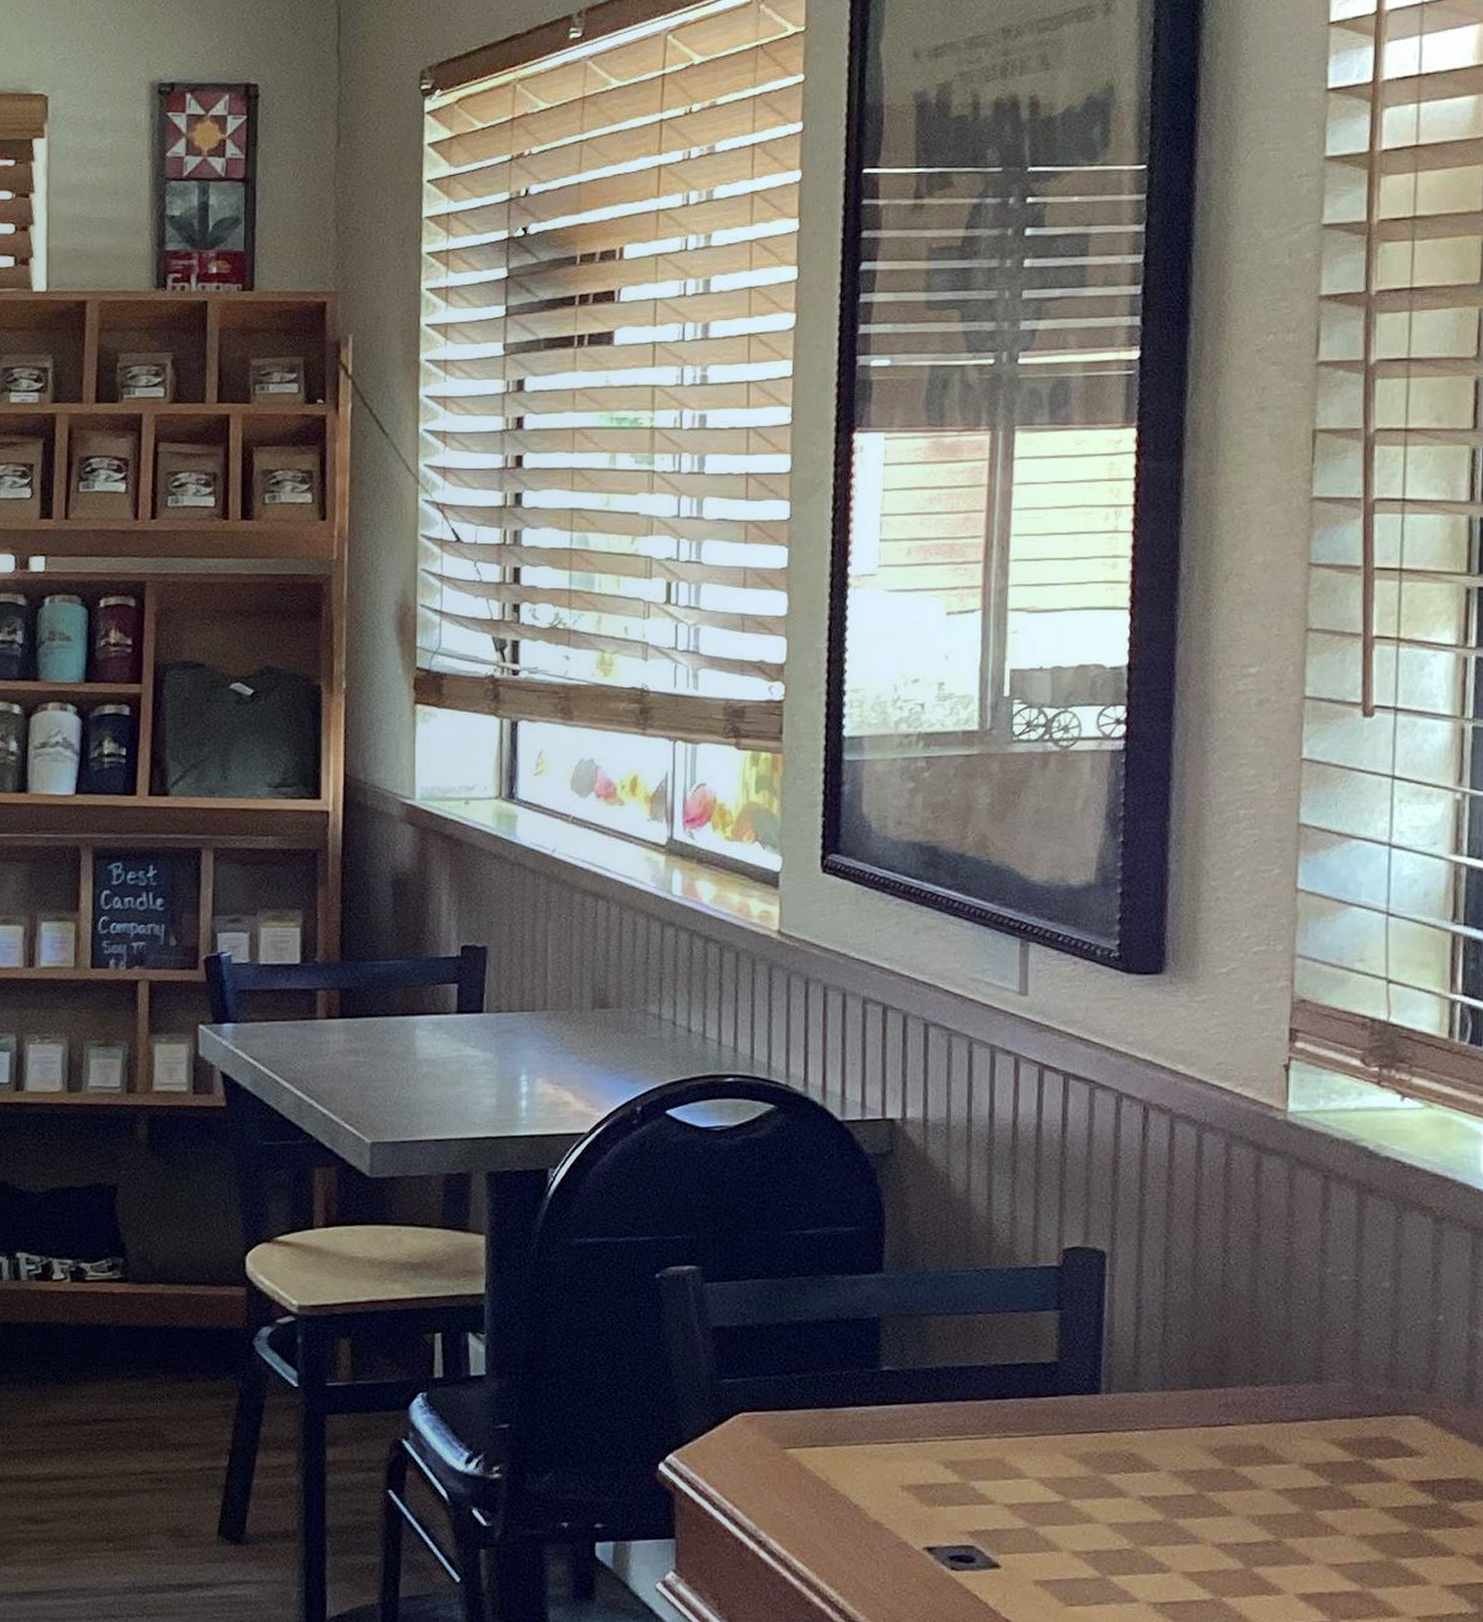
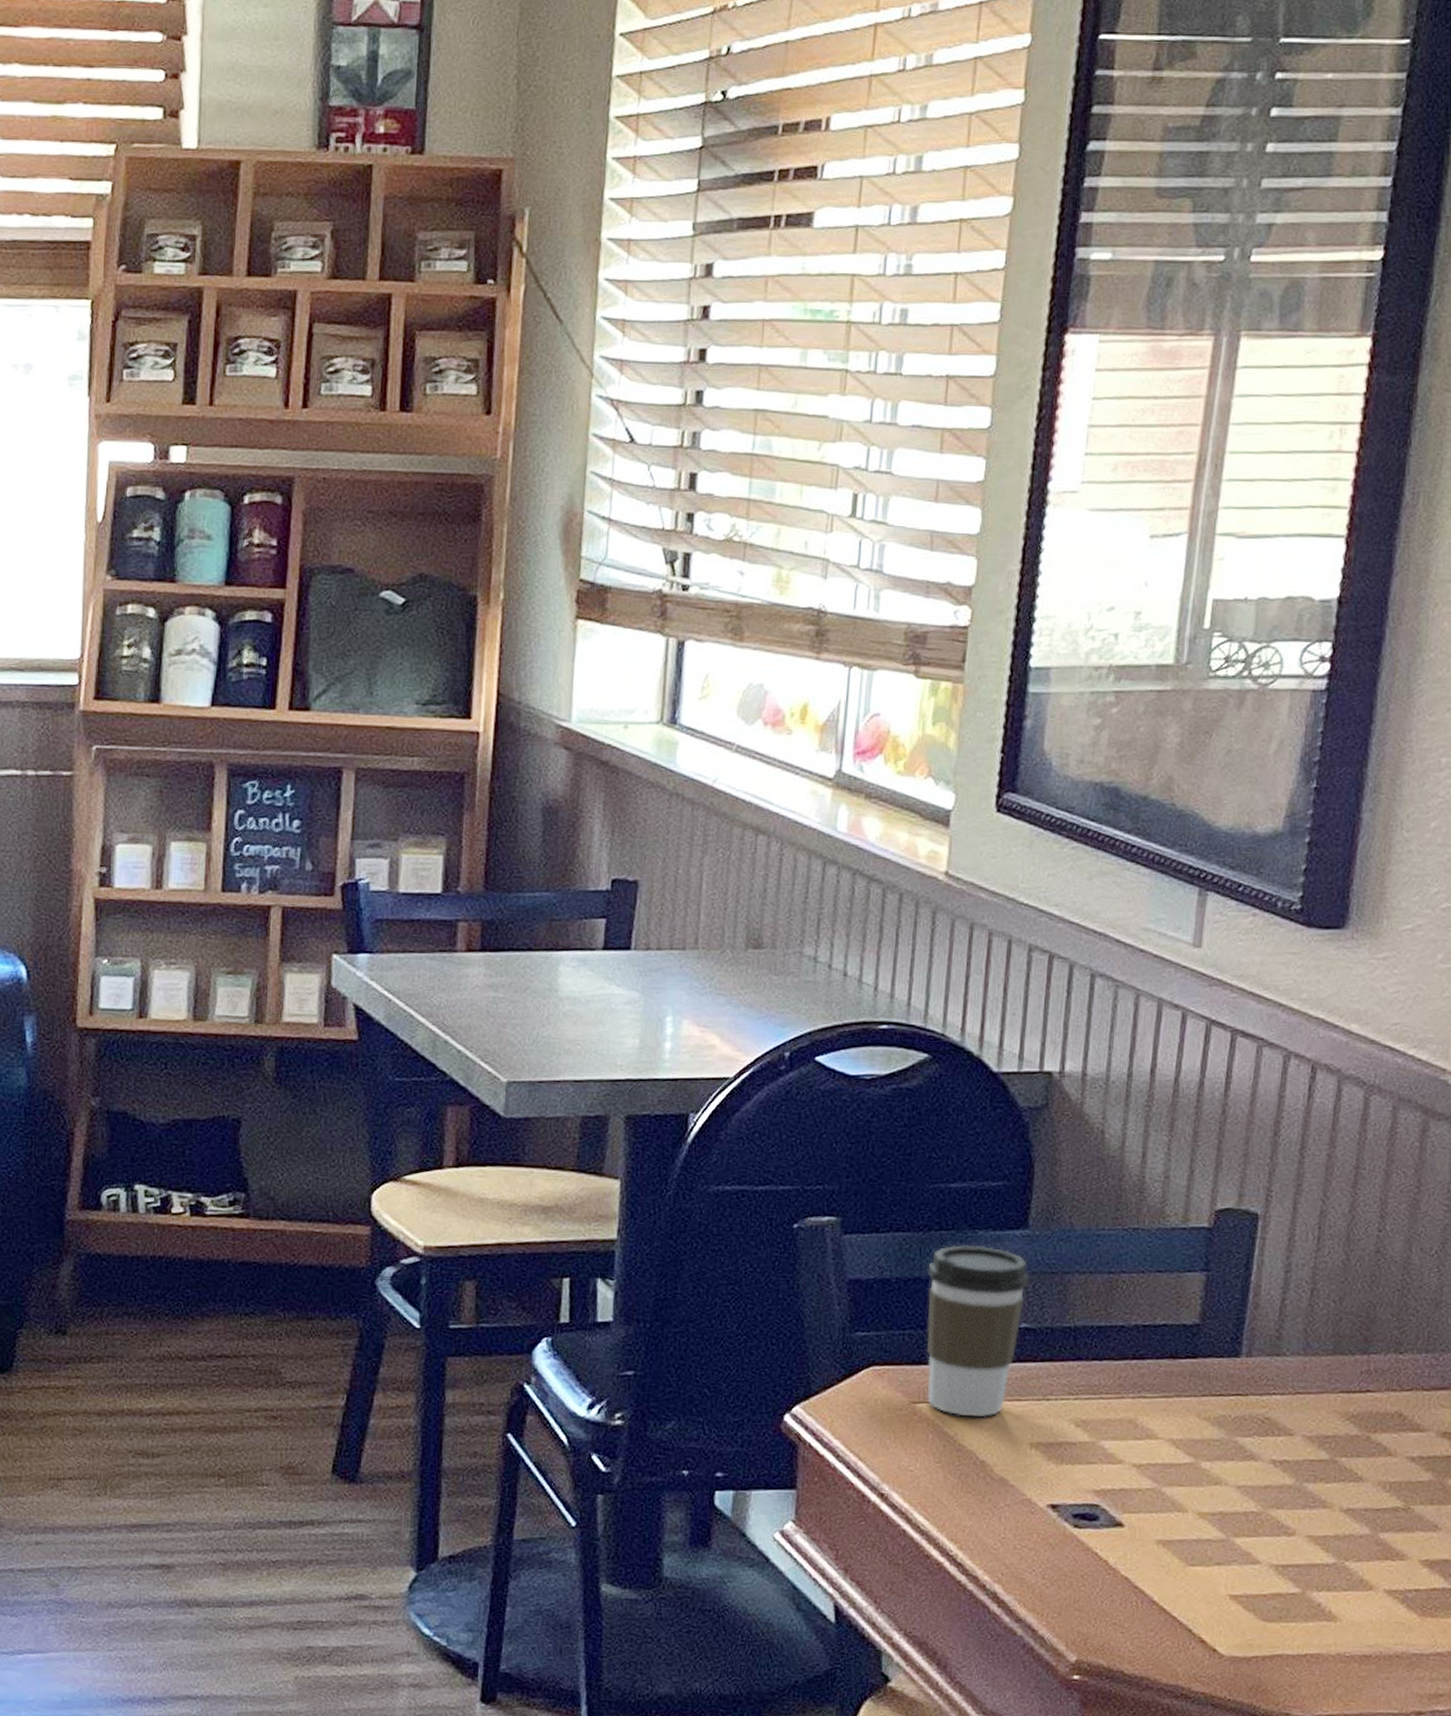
coffee cup: none [787,1290,888,1461] -> present [926,1245,1029,1417]

